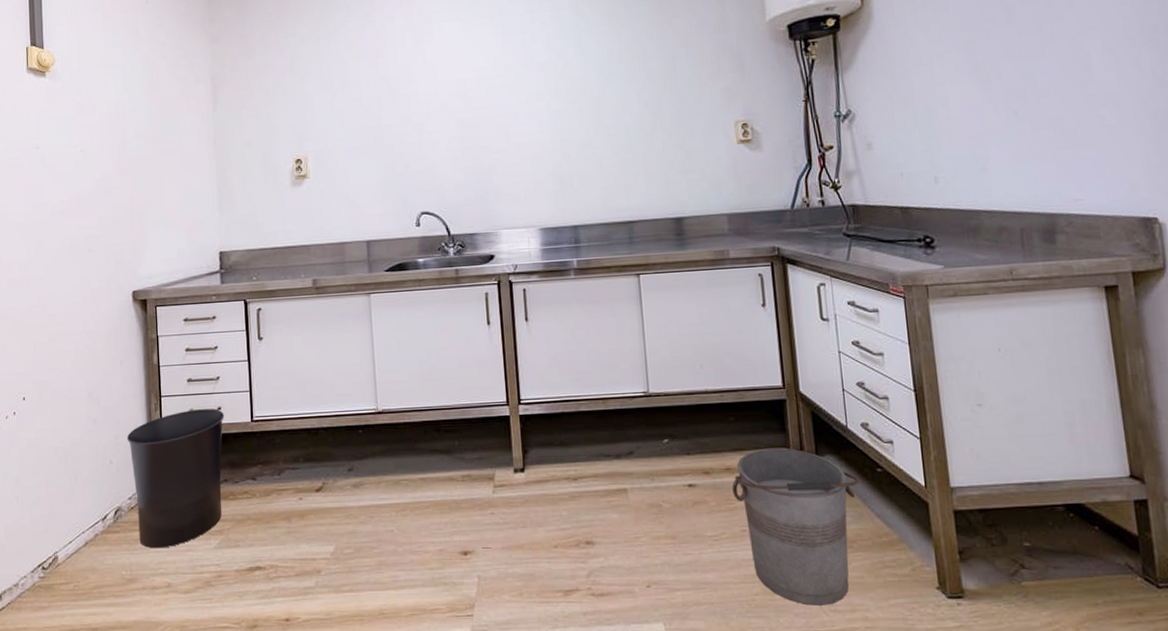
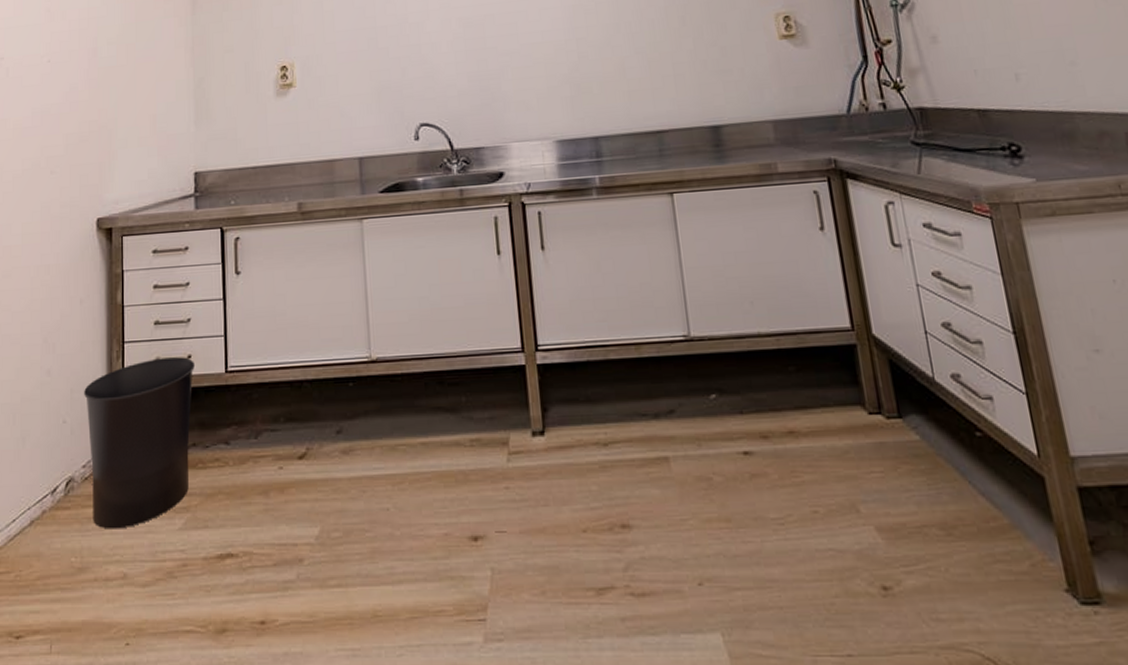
bucket: present [732,448,860,606] -> none [797,405,956,612]

